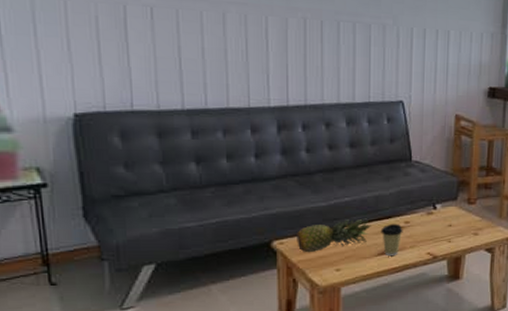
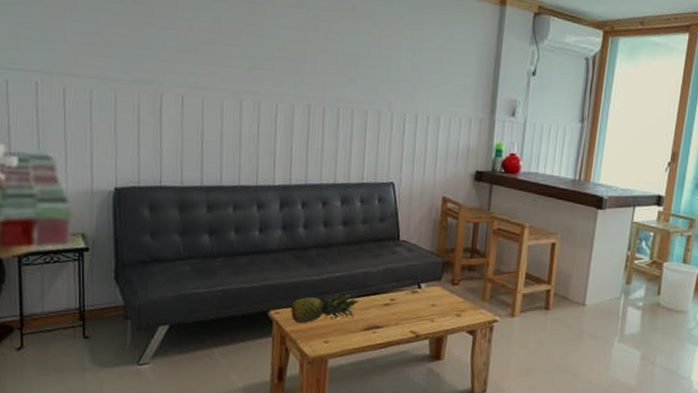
coffee cup: present [380,223,403,255] -> none [367,300,389,331]

